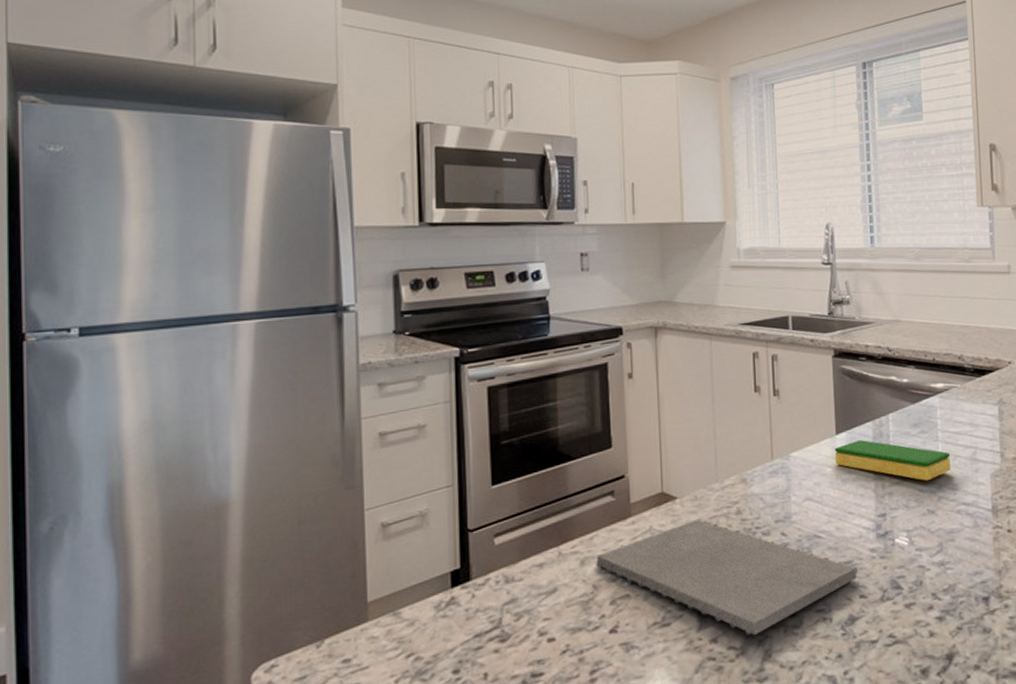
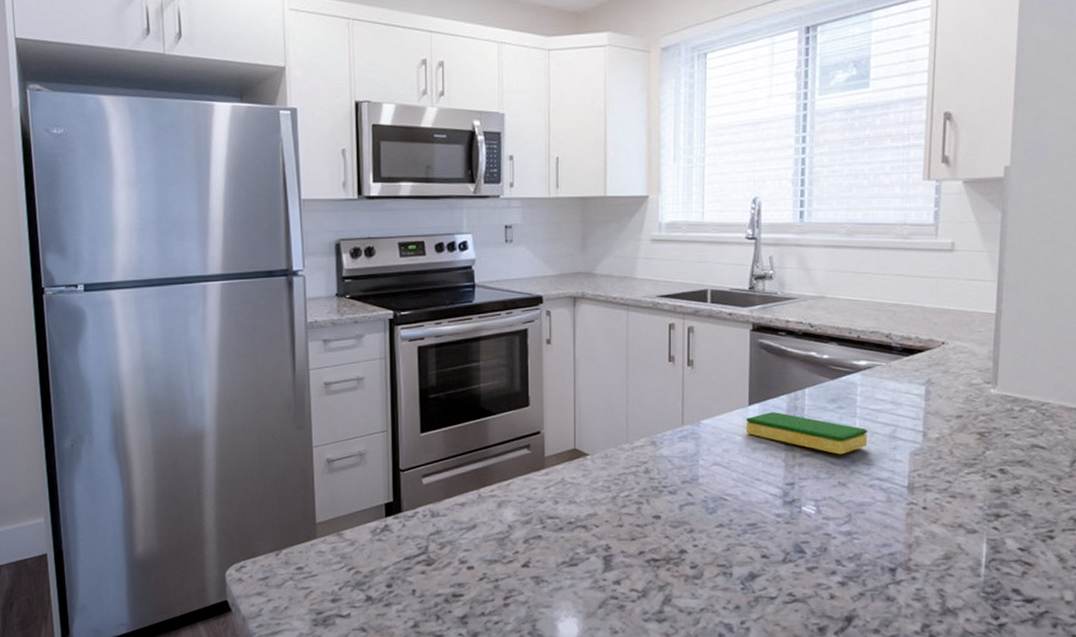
notepad: present [596,519,858,635] -> none [512,475,761,581]

